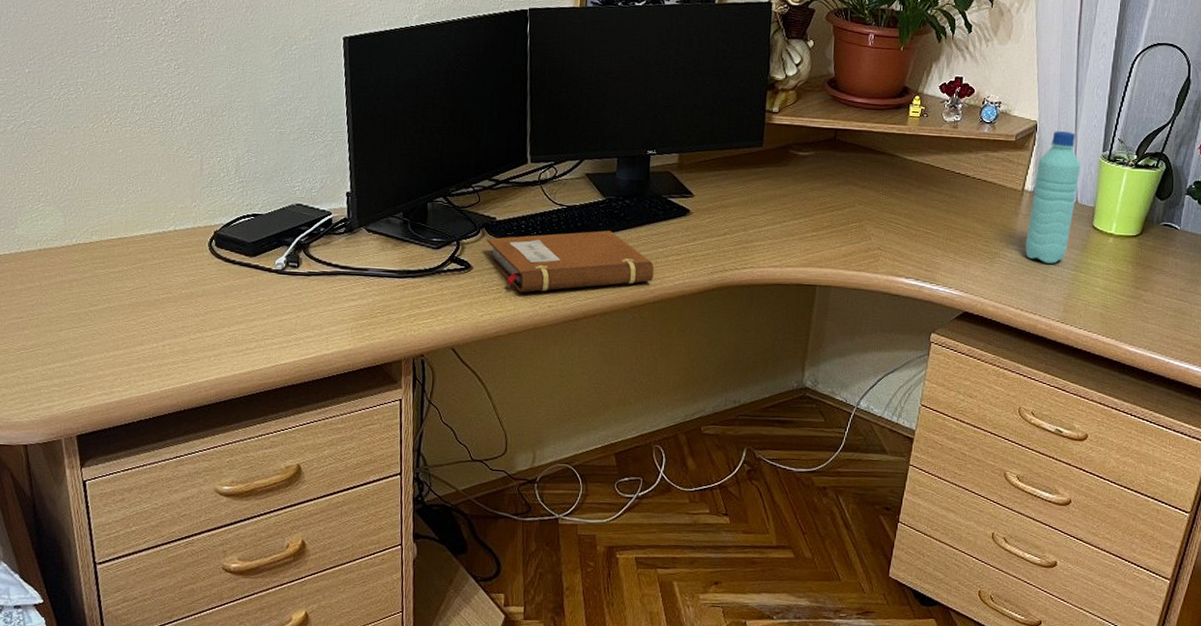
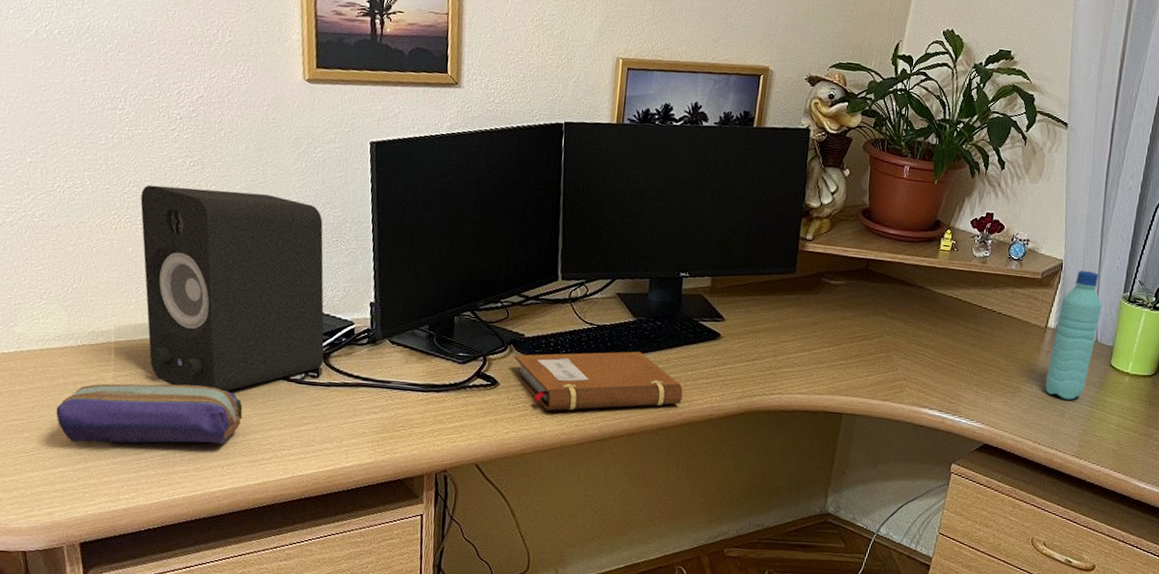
pencil case: none [54,278,228,338] -> present [56,383,243,444]
speaker: none [129,88,304,285] -> present [140,185,324,392]

